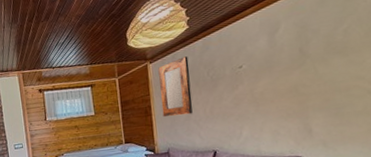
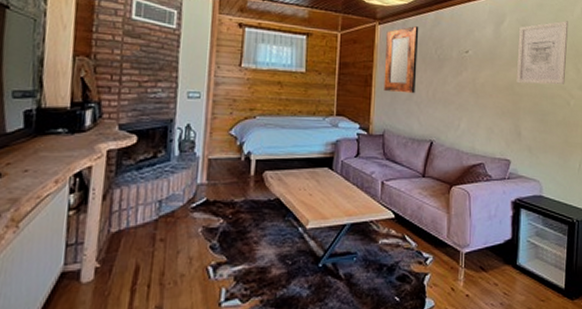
wall art: none [297,9,363,85] -> present [516,20,568,85]

